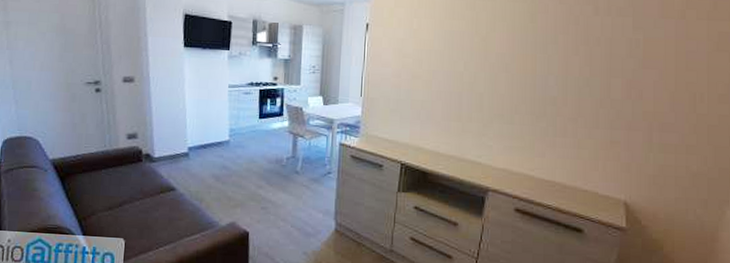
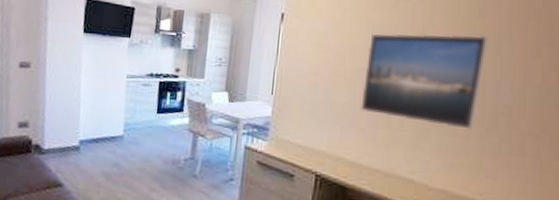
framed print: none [436,37,539,118] -> present [360,33,489,130]

